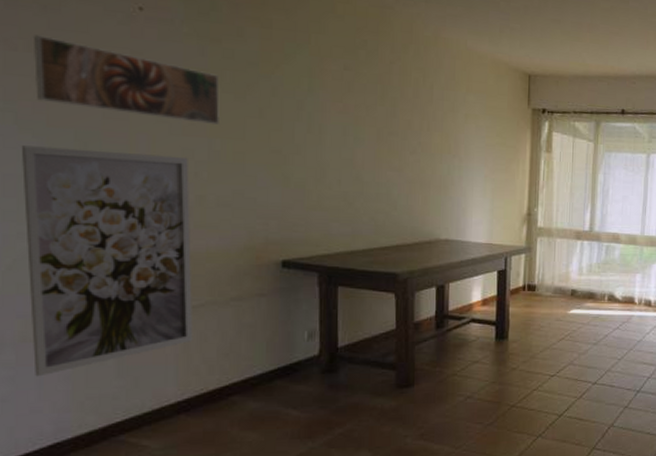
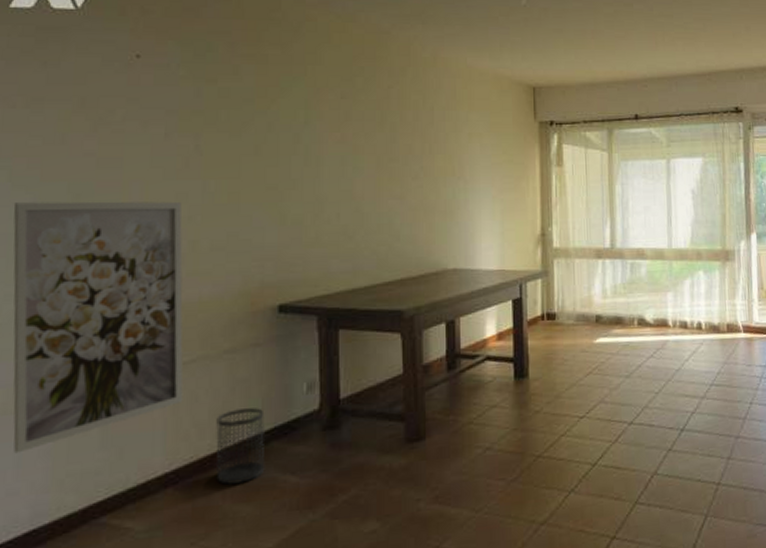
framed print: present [32,35,221,124] -> none [31,91,216,165]
wastebasket: none [224,350,270,415] -> present [216,408,265,486]

